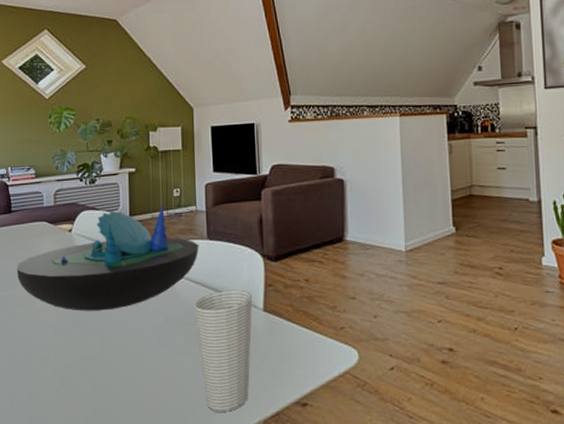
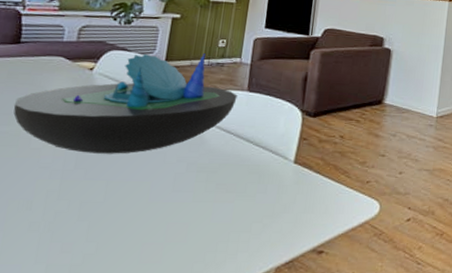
cup: present [194,289,253,412] -> none [217,141,285,259]

